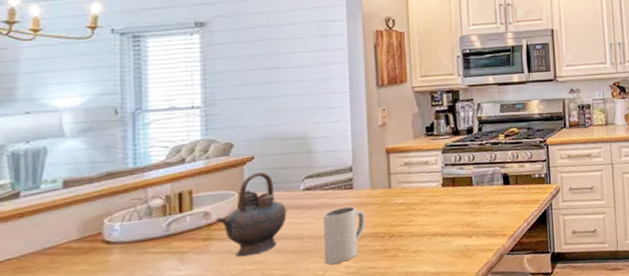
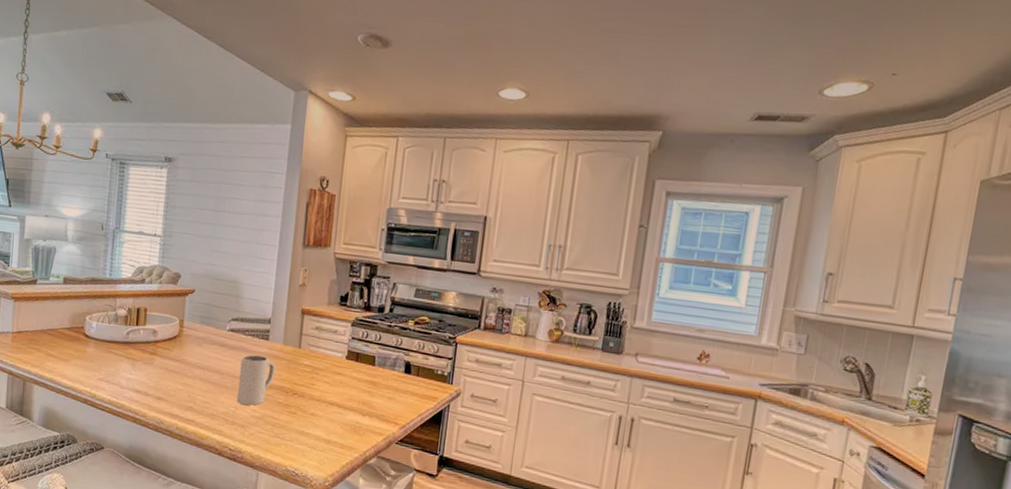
teapot: present [216,171,287,257] -> none [161,304,214,378]

